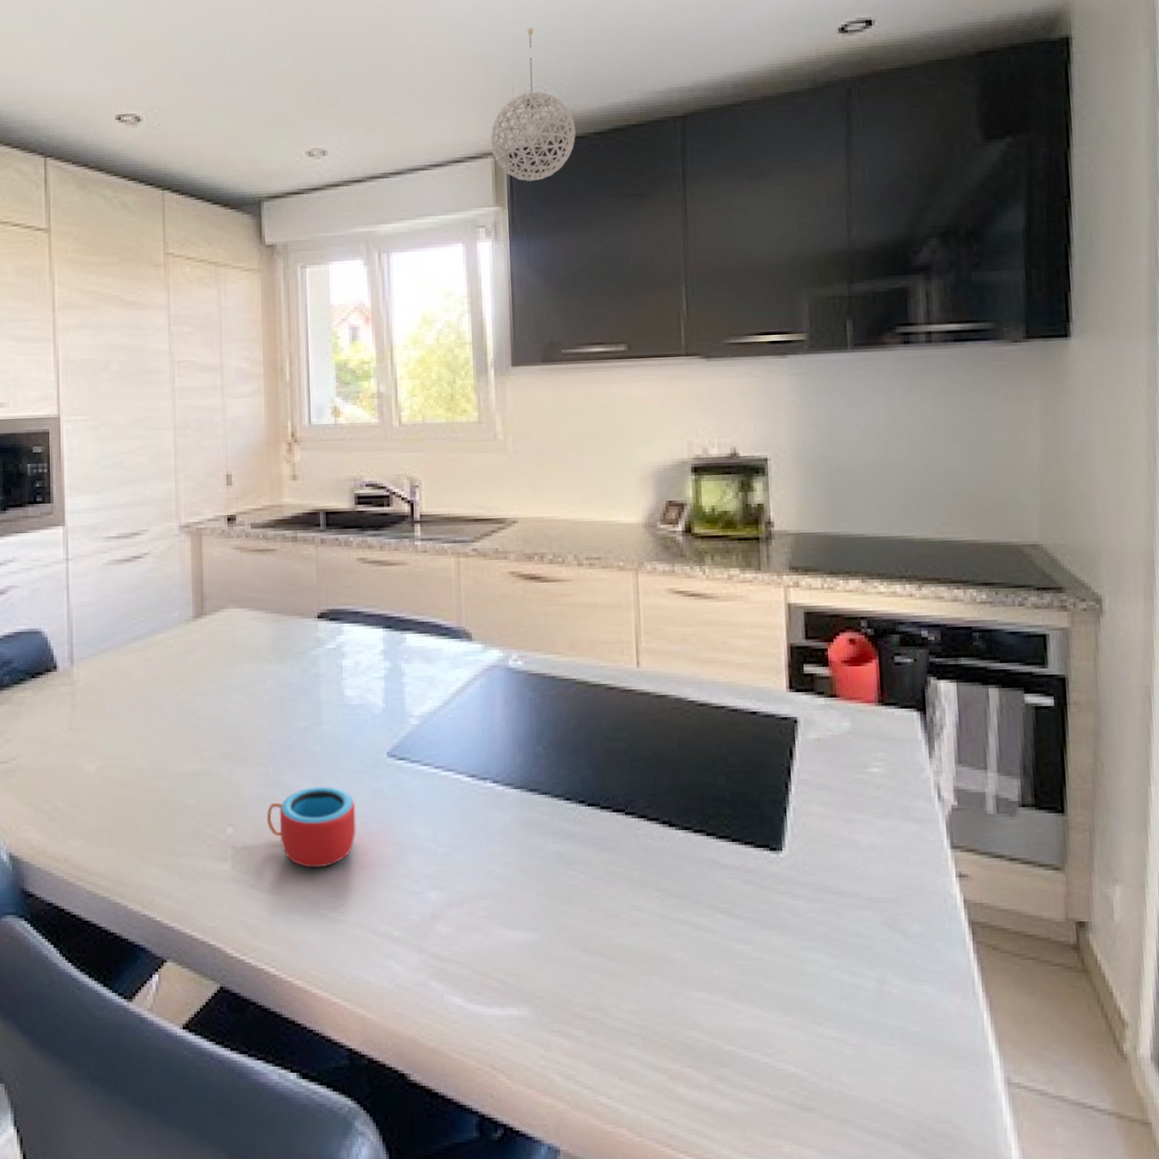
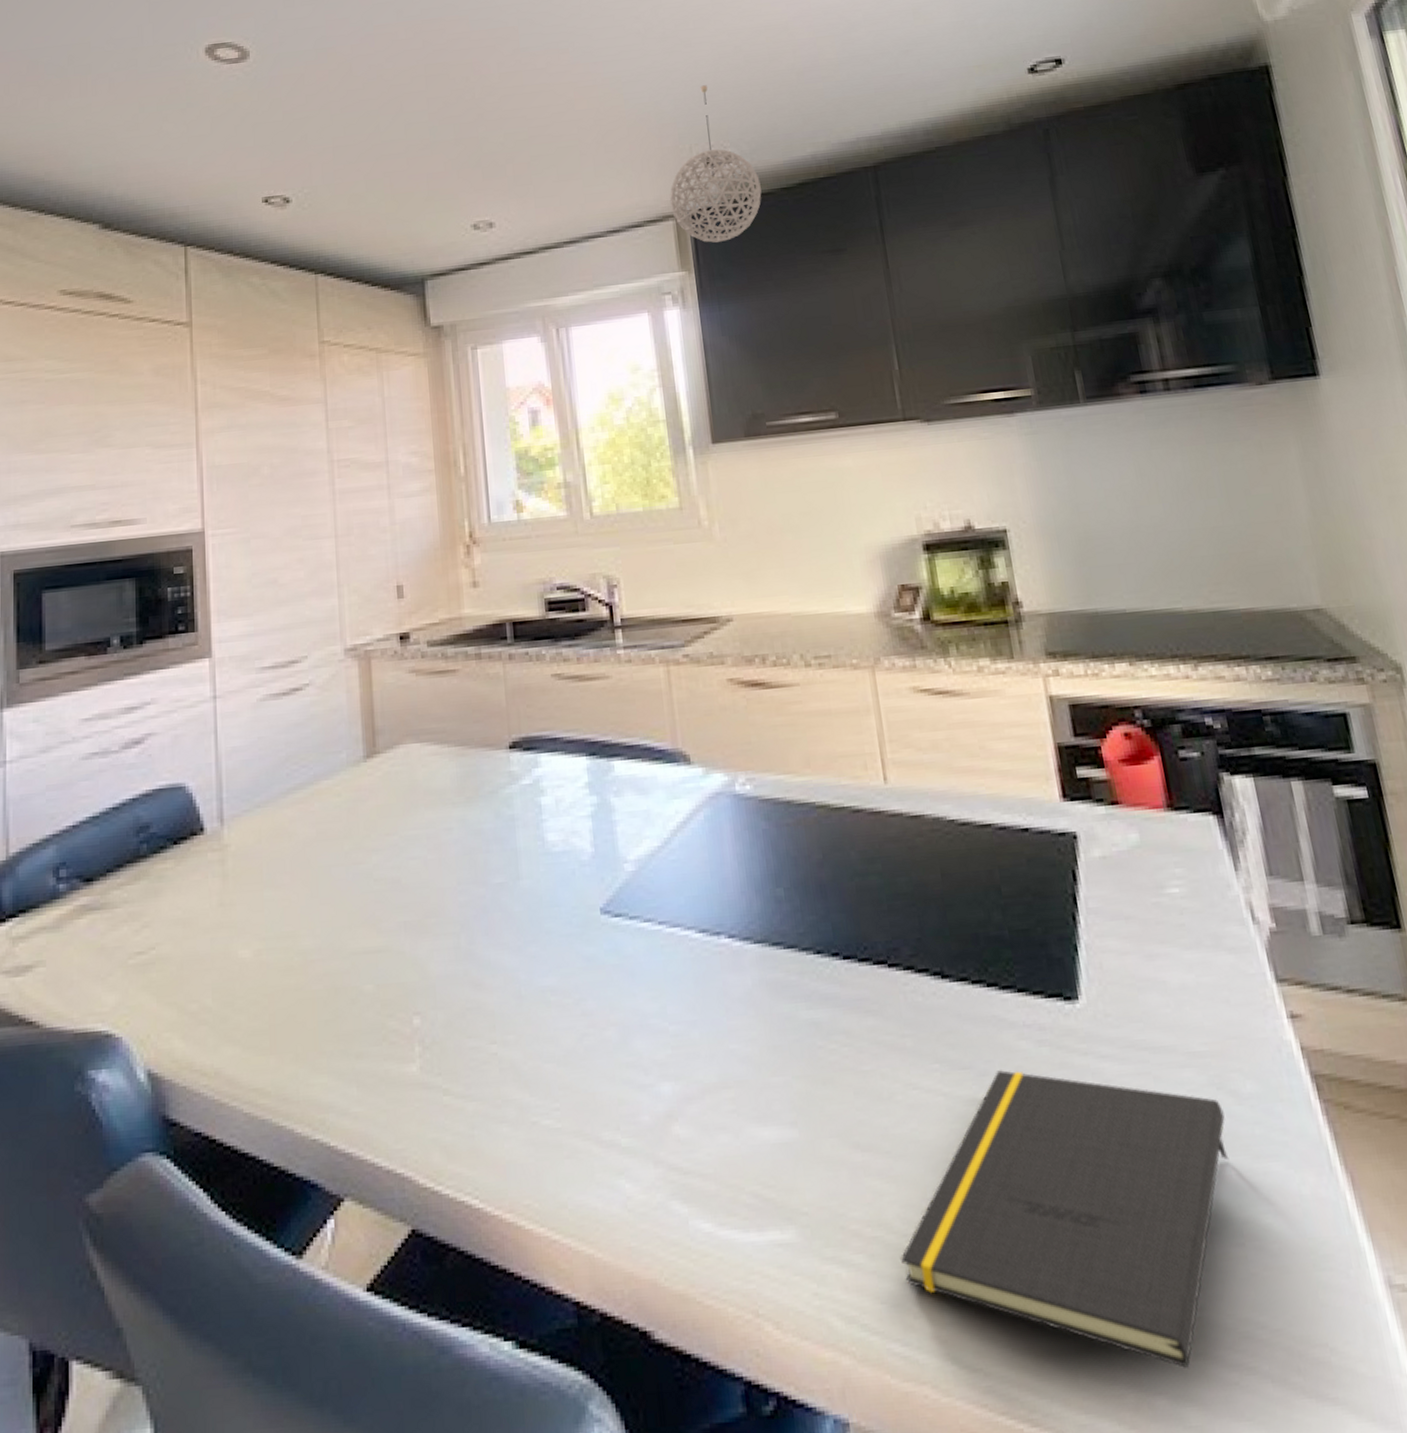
mug: present [267,786,356,868] -> none [460,956,569,1063]
notepad: none [613,901,892,1130] -> present [901,1070,1229,1368]

